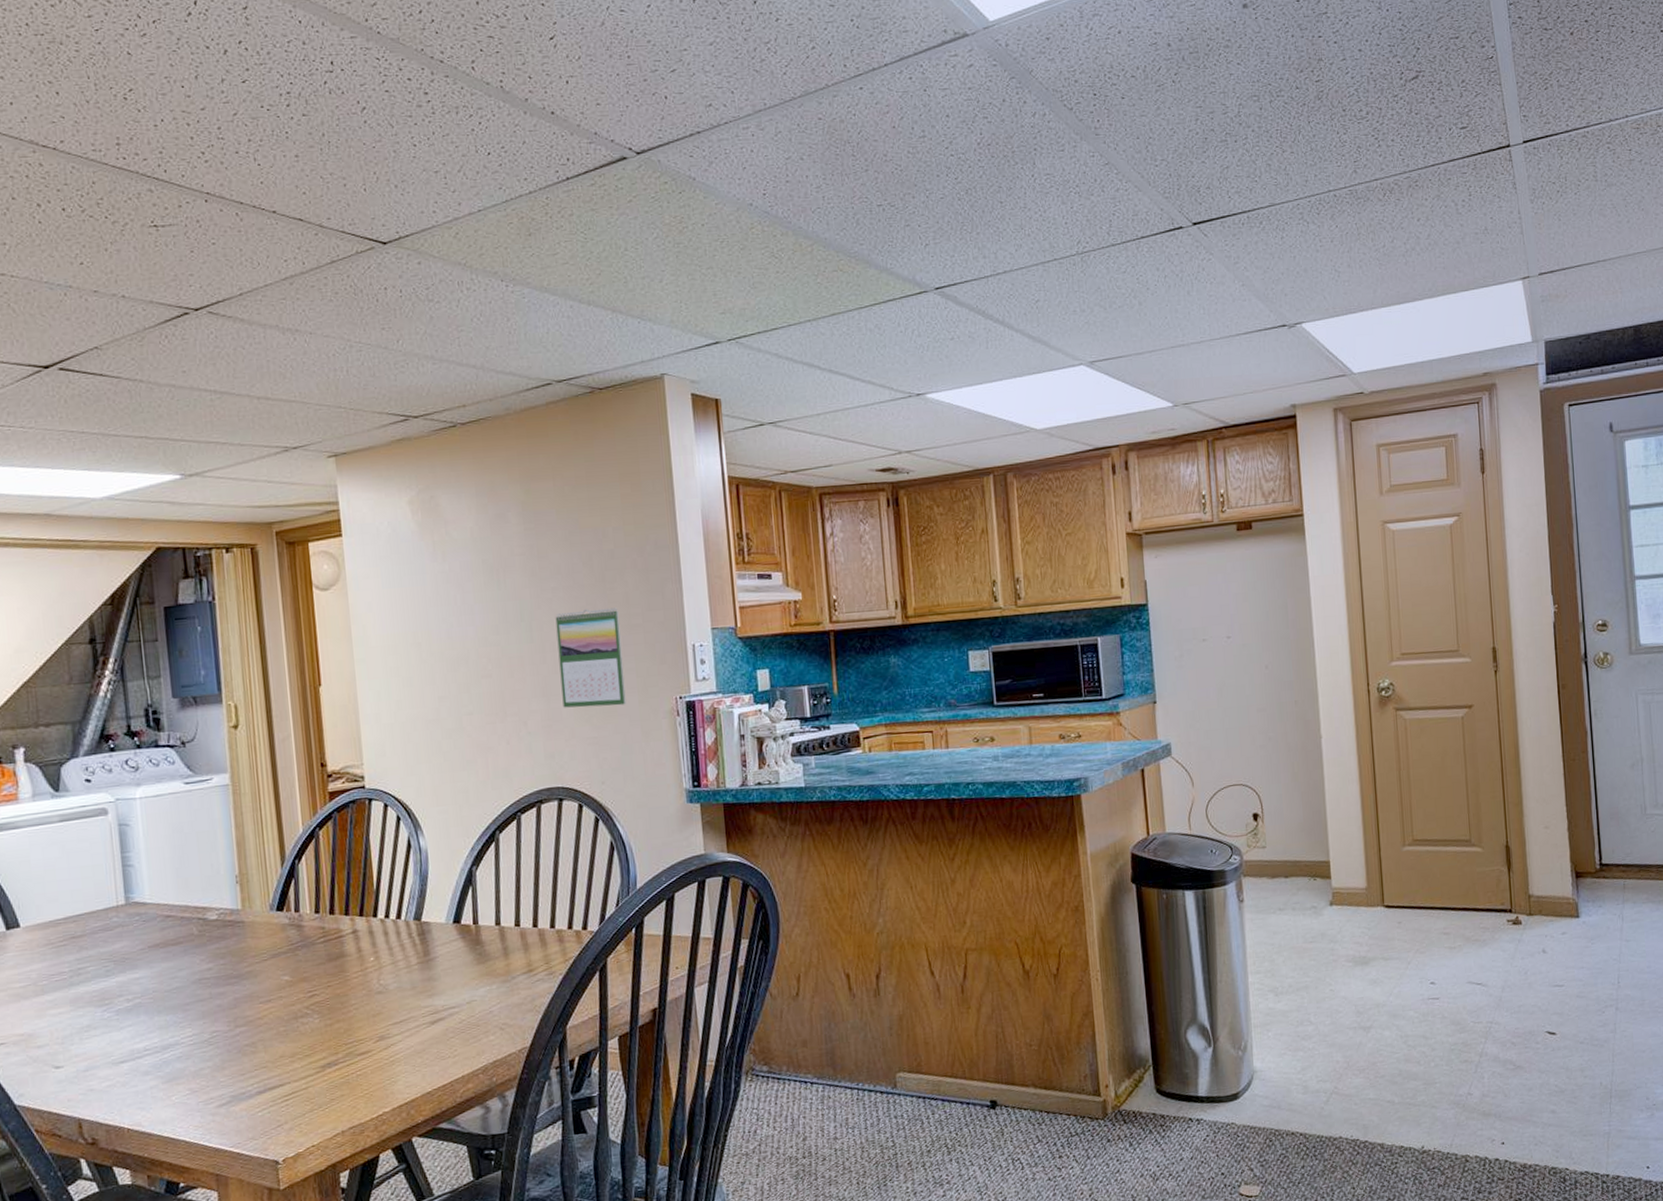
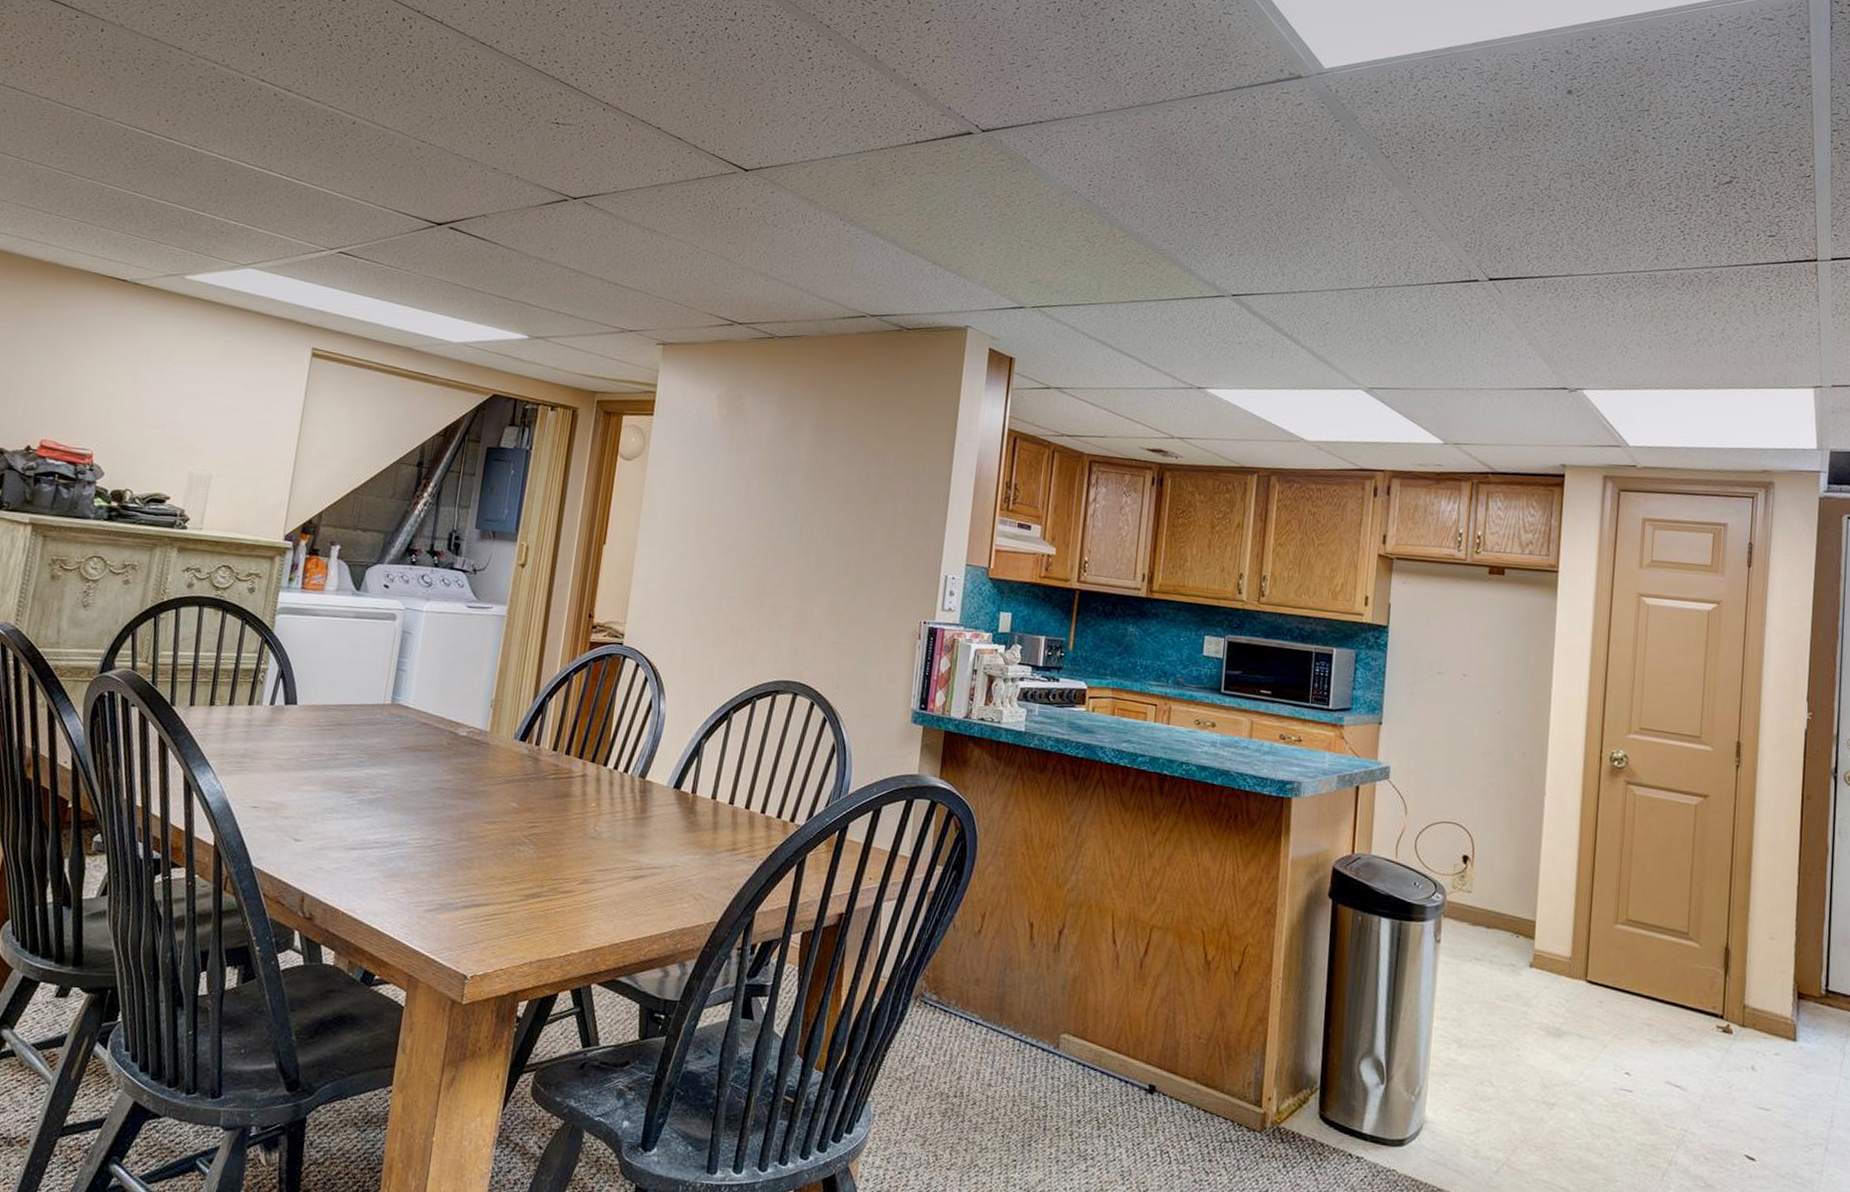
calendar: present [555,607,626,708] -> none [816,522,884,619]

